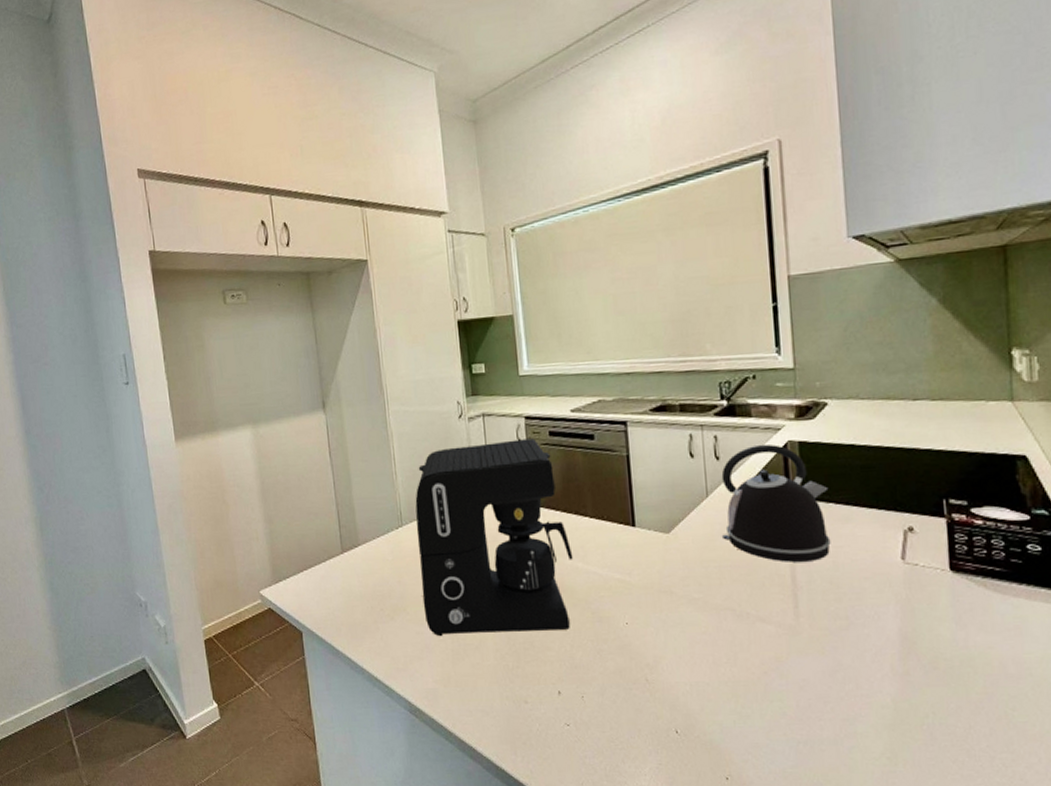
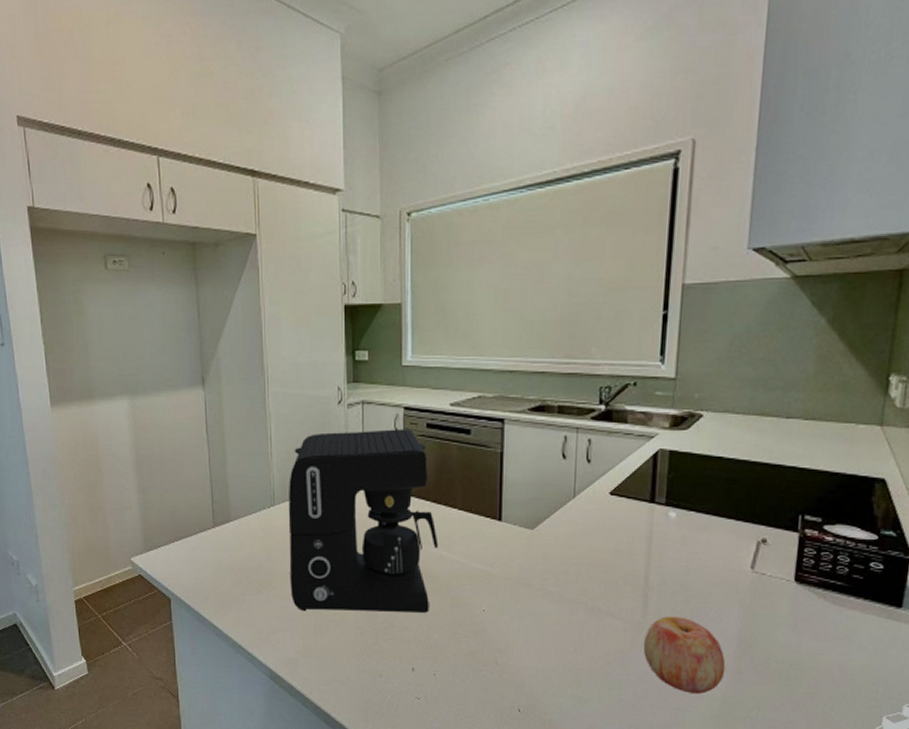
kettle: present [721,444,831,562] -> none [584,450,692,564]
apple: none [799,617,892,701] -> present [643,616,726,693]

